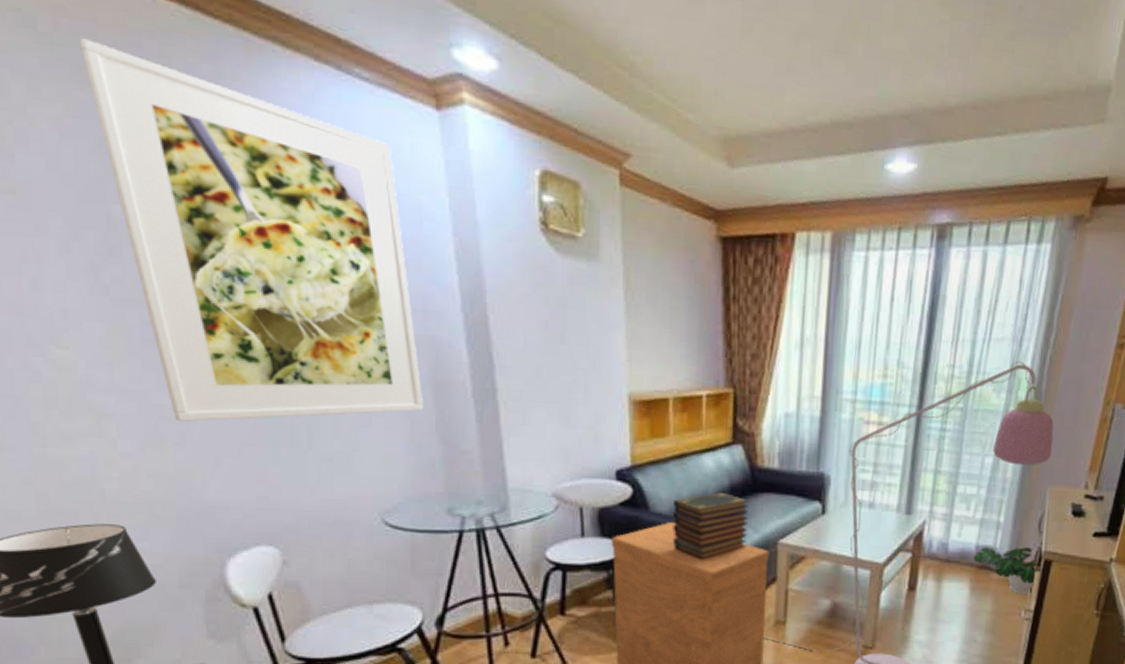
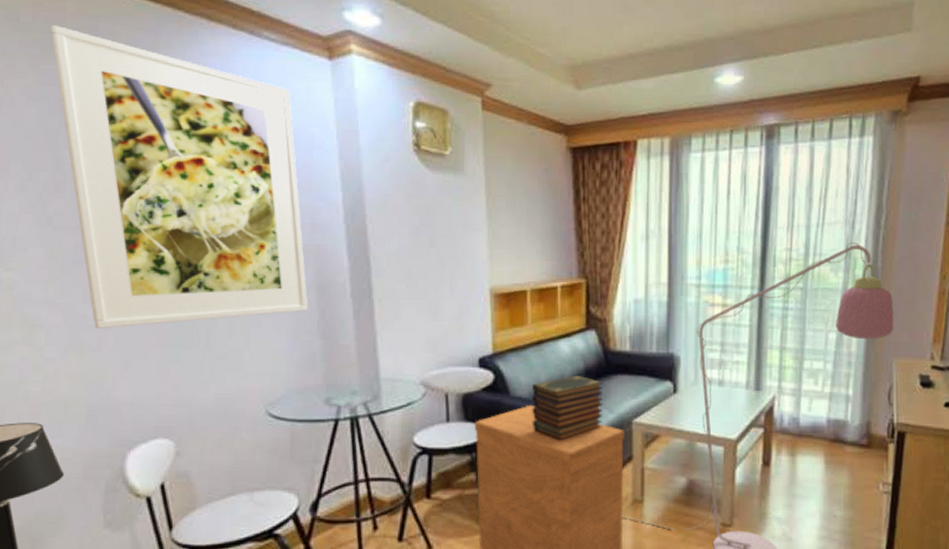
potted plant: present [972,547,1037,595] -> none [824,420,891,468]

